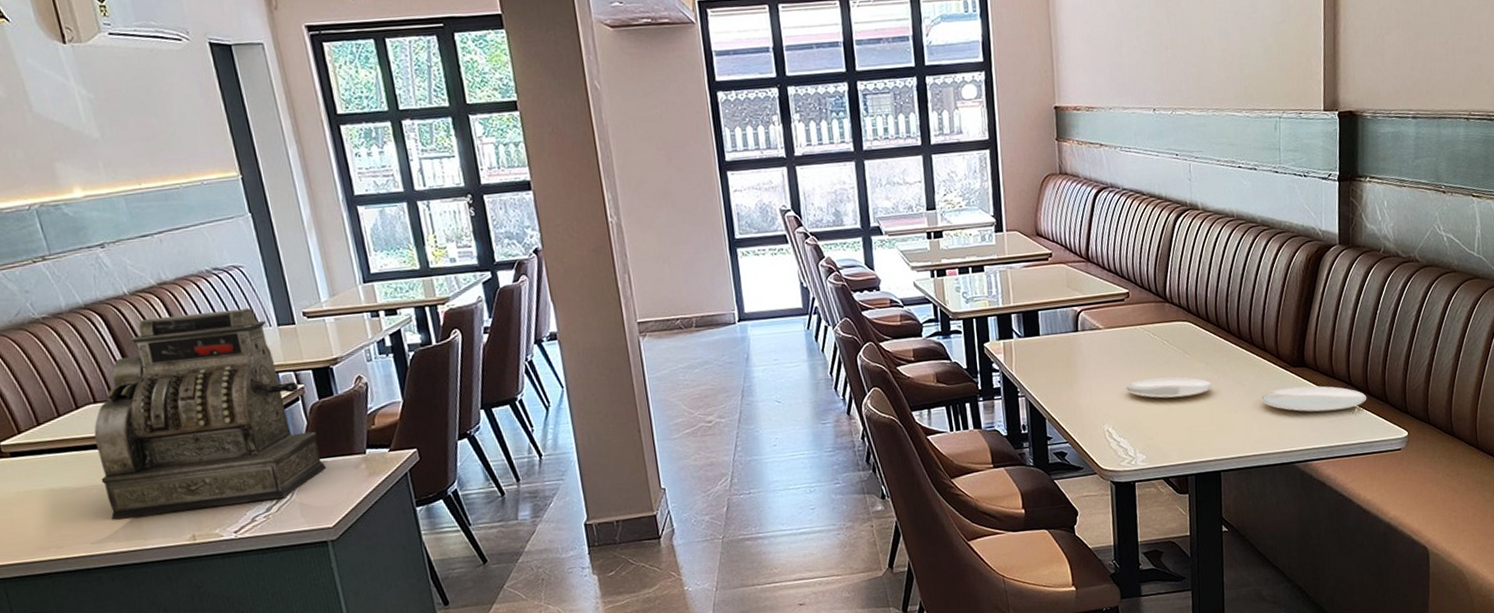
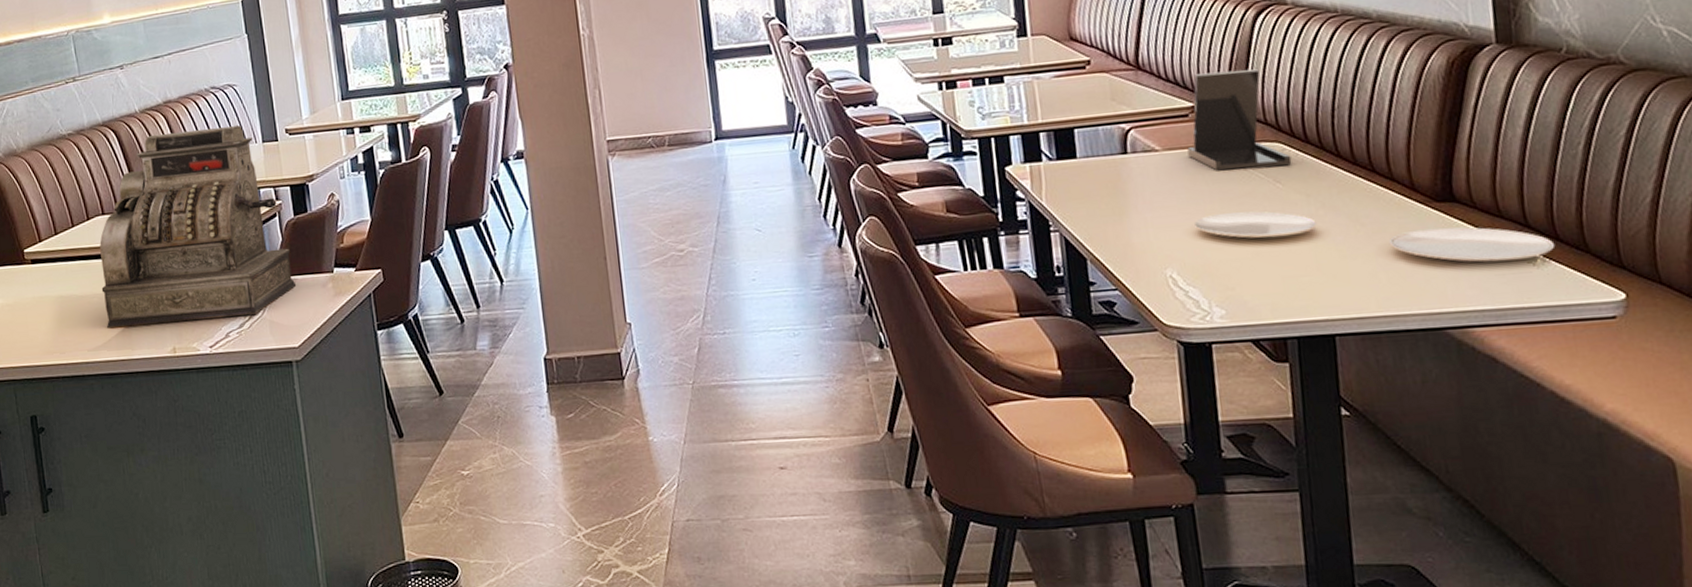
tablet stand: none [1123,262,1197,345] -> present [1187,69,1292,171]

